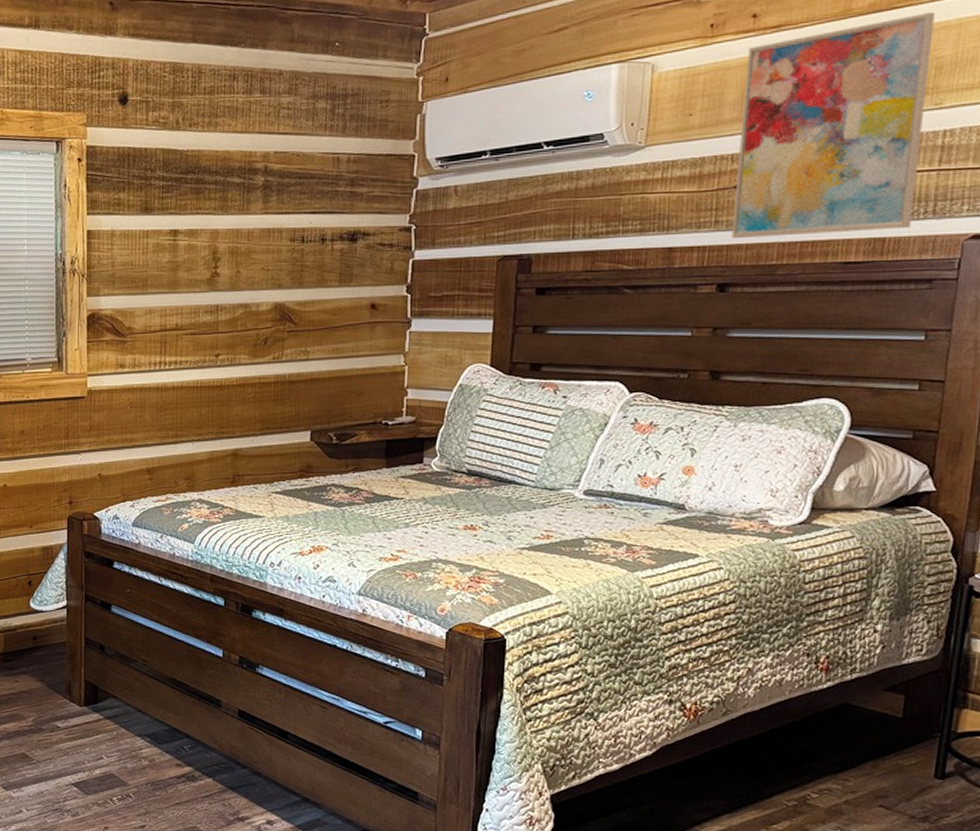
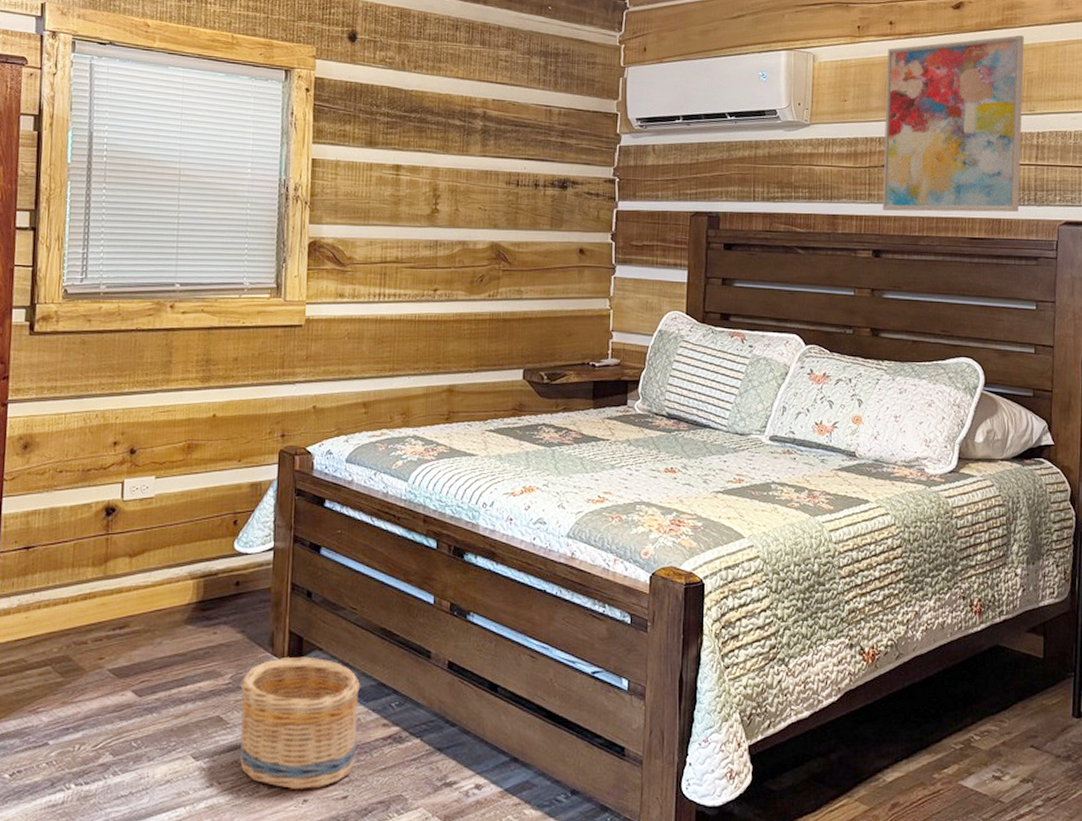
basket: none [42,703,154,818] -> present [240,656,361,789]

